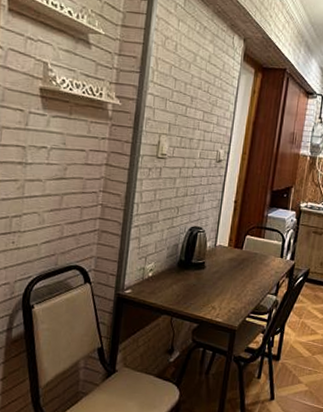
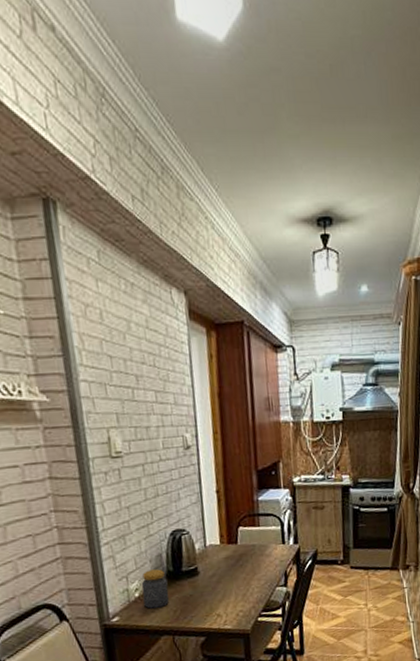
jar: none [154,256,178,290] -> present [141,569,170,609]

